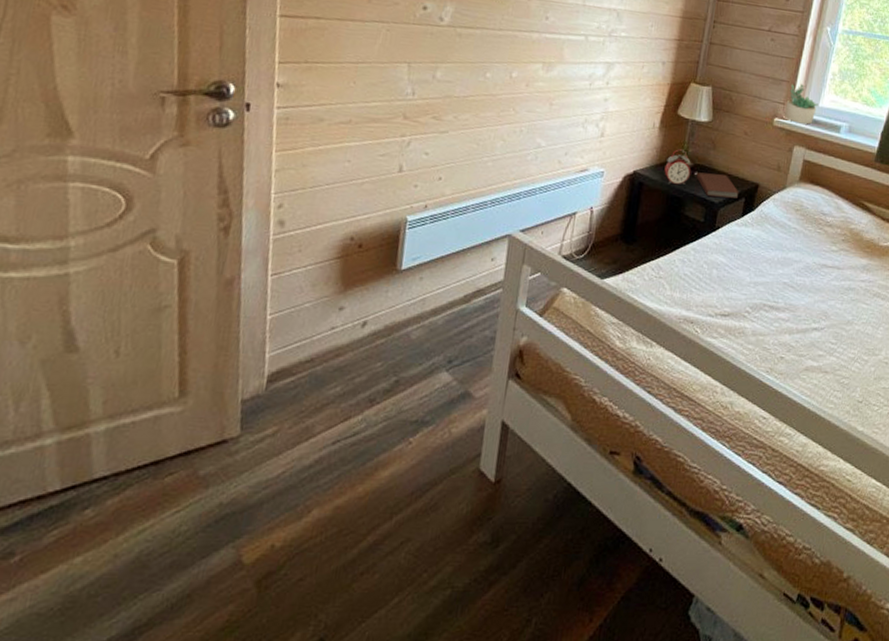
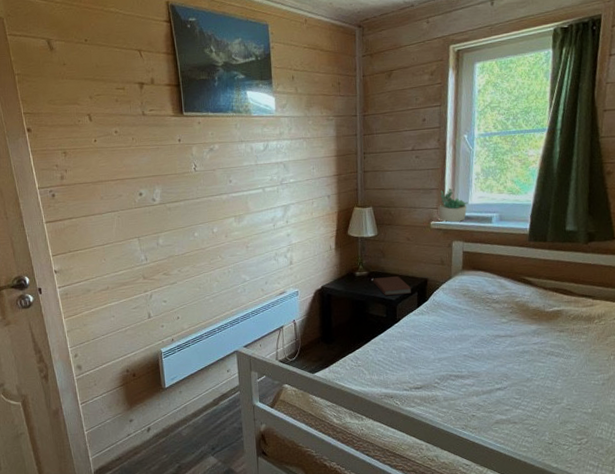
alarm clock: present [664,149,691,185] -> none [346,262,368,292]

